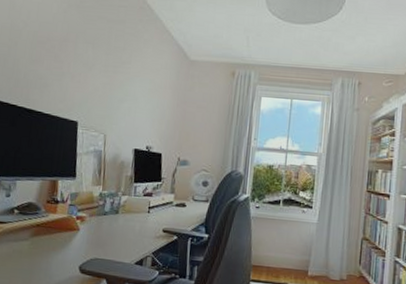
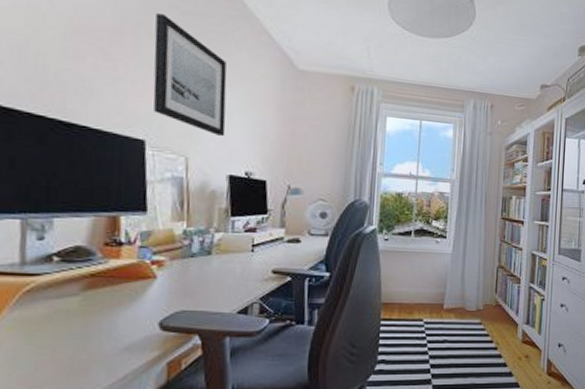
wall art: none [85,24,137,117] -> present [153,13,227,136]

